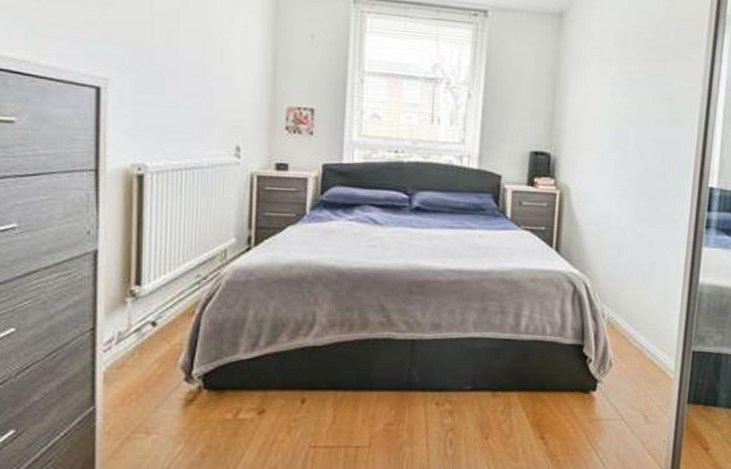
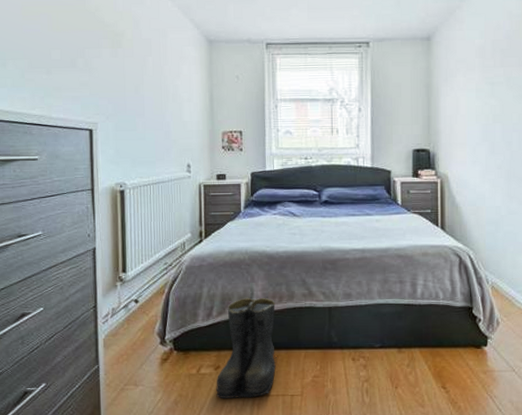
boots: none [258,324,344,452] -> present [216,297,277,399]

